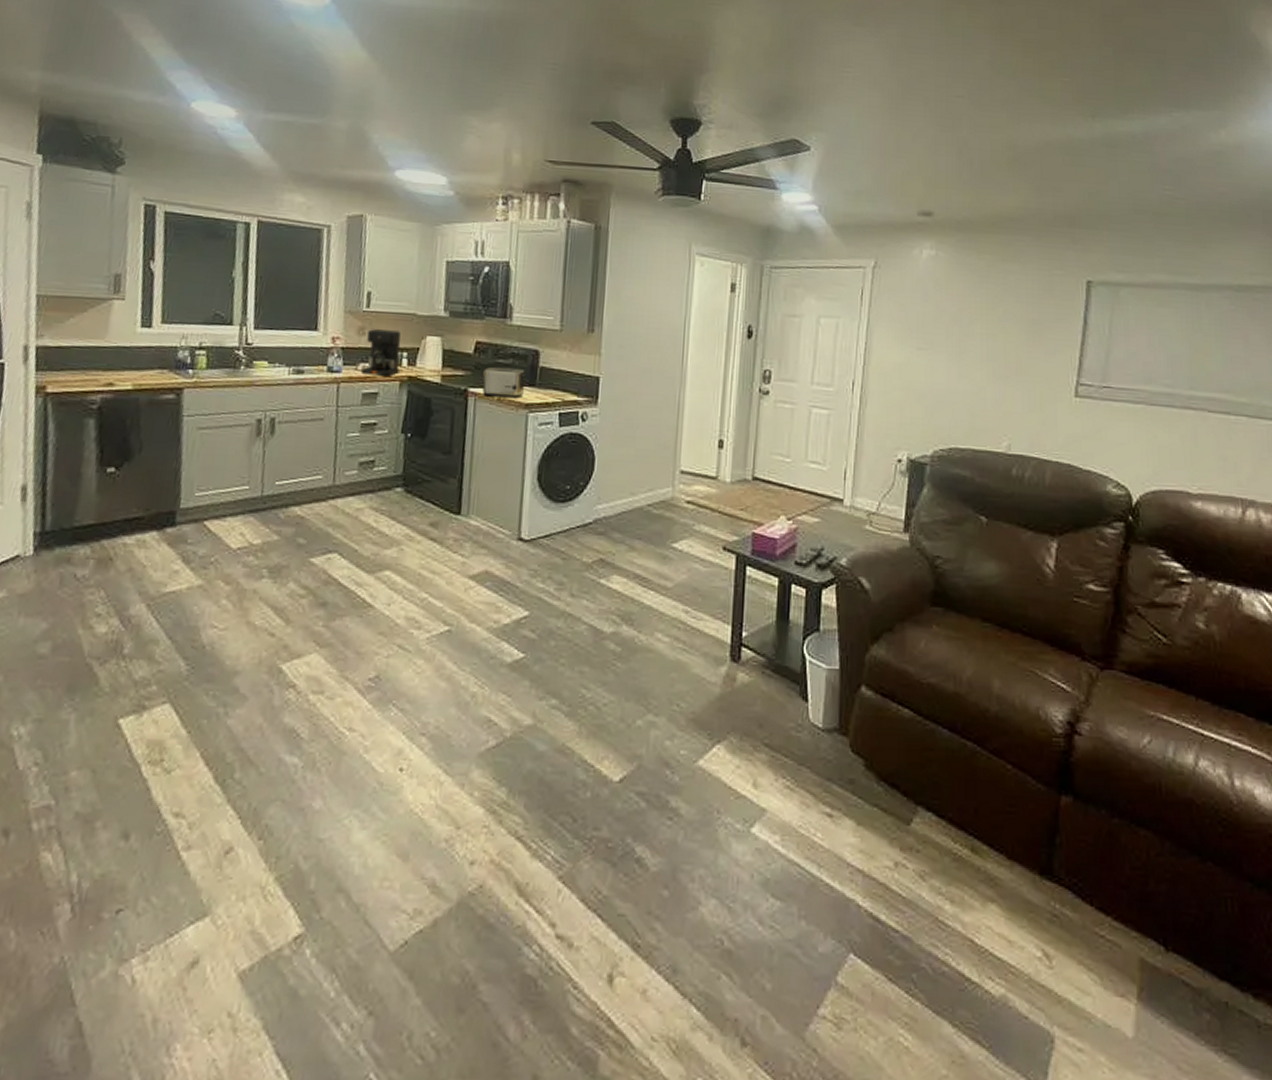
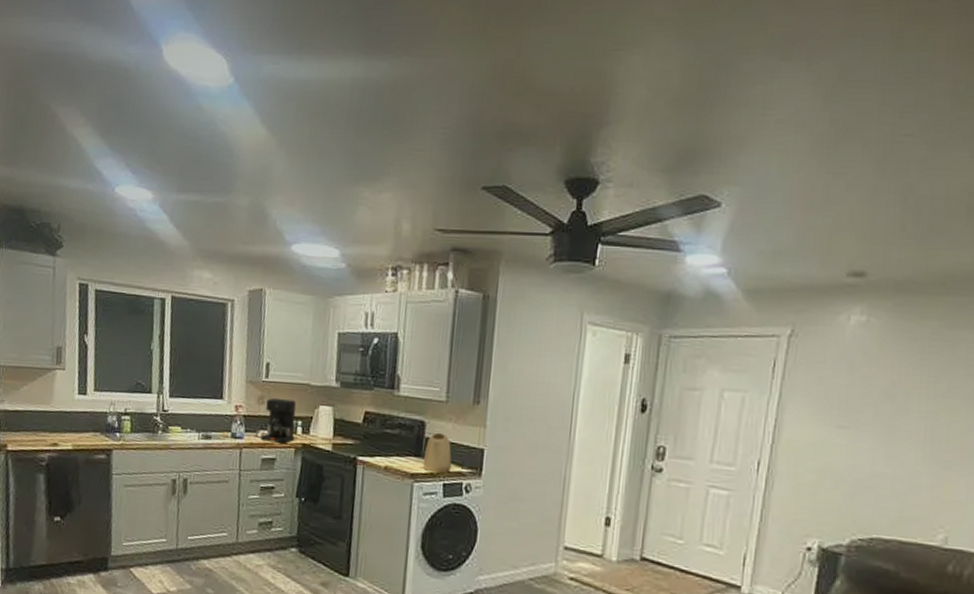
toaster: present [482,366,527,399] -> none [370,436,412,468]
kettle: none [537,361,567,403] -> present [422,432,452,474]

